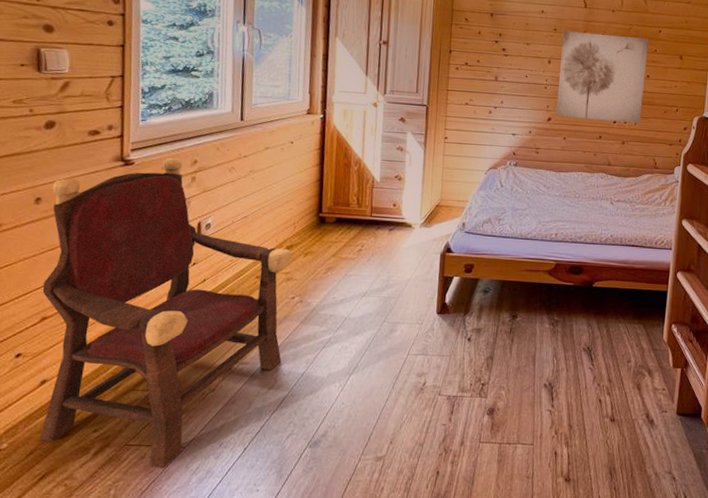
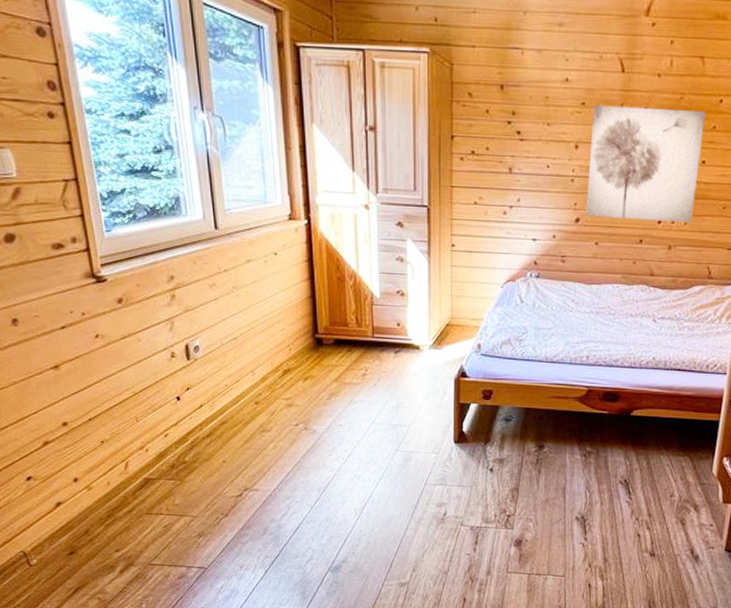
armchair: present [40,157,293,469] -> none [25,273,293,587]

